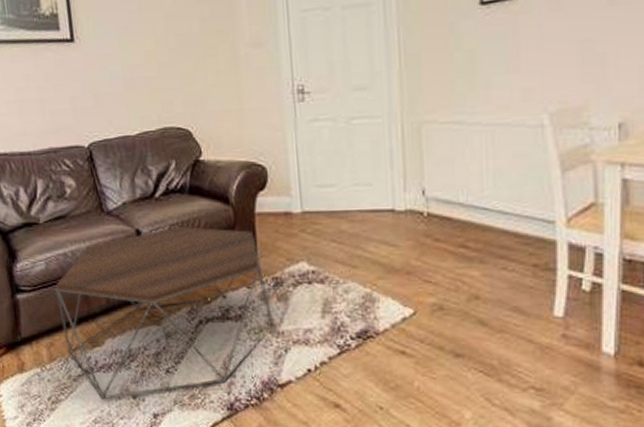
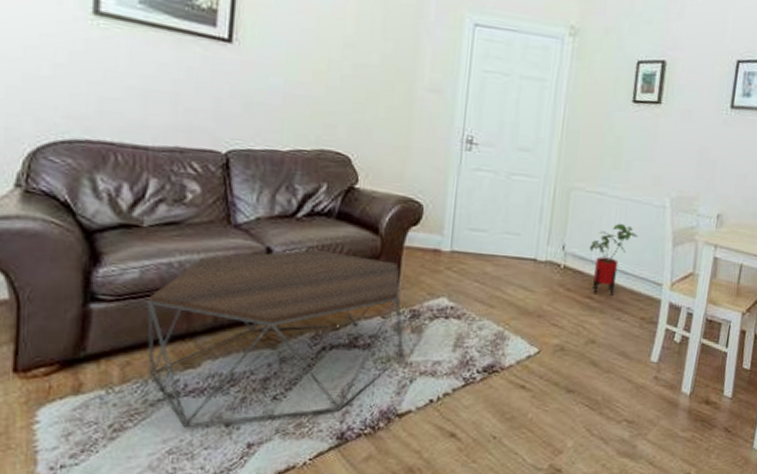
house plant: none [454,154,514,242] -> present [589,223,639,296]

